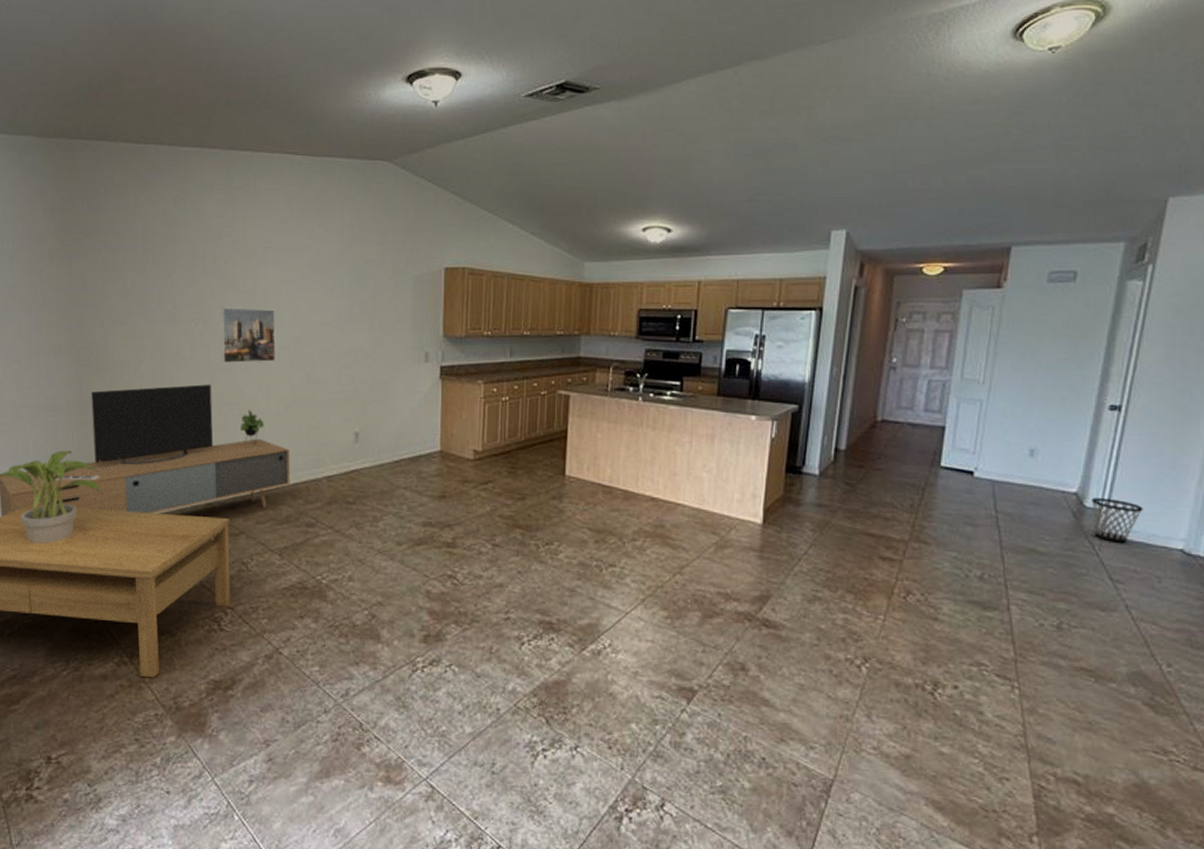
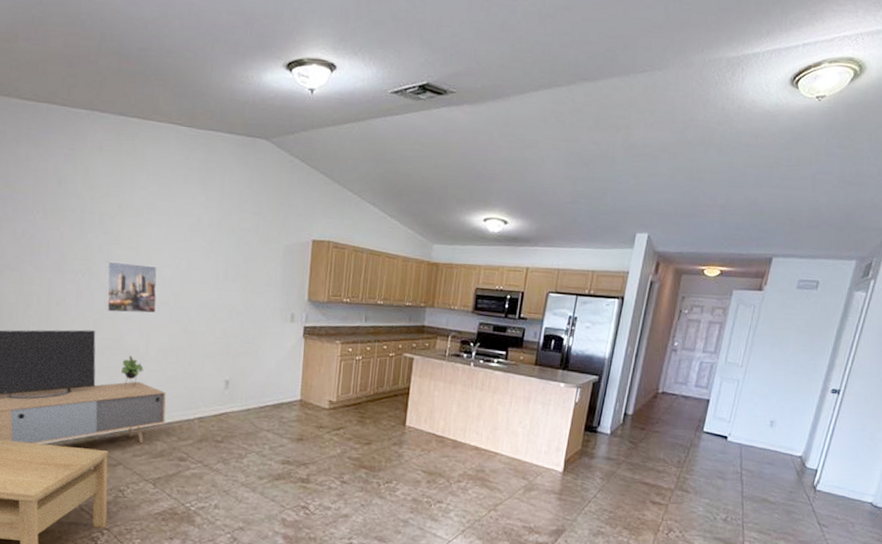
wastebasket: present [1091,498,1143,544] -> none [810,461,847,497]

